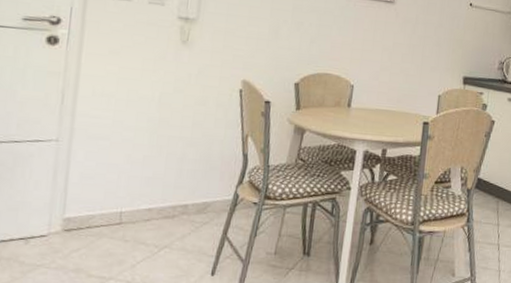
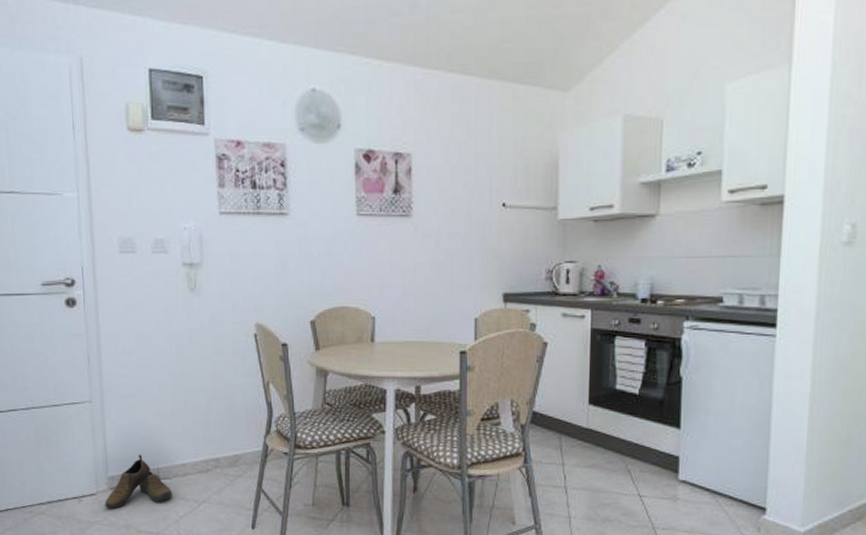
shoe: none [55,196,133,252] -> present [105,454,172,509]

